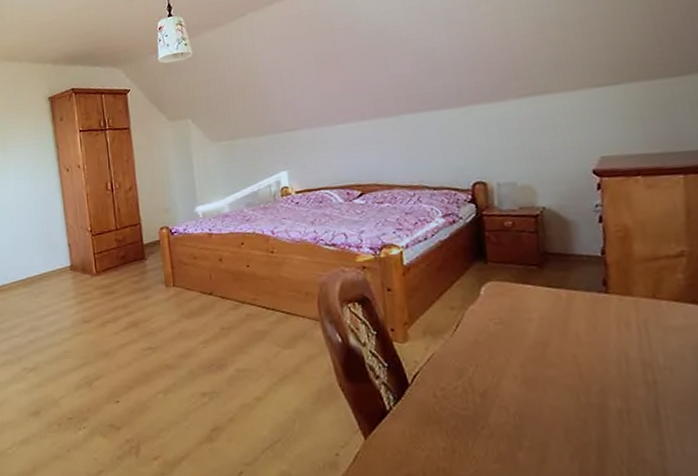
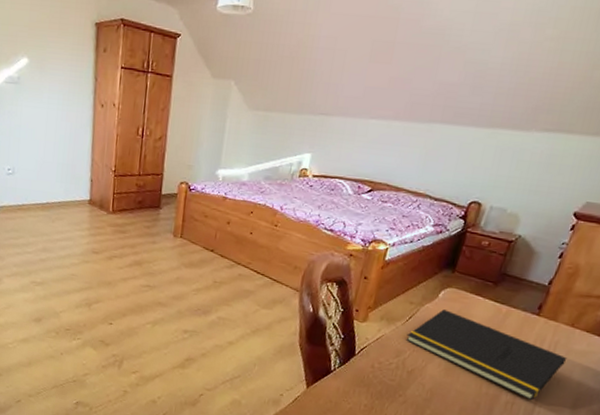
notepad: none [461,308,668,403] -> present [405,309,566,401]

